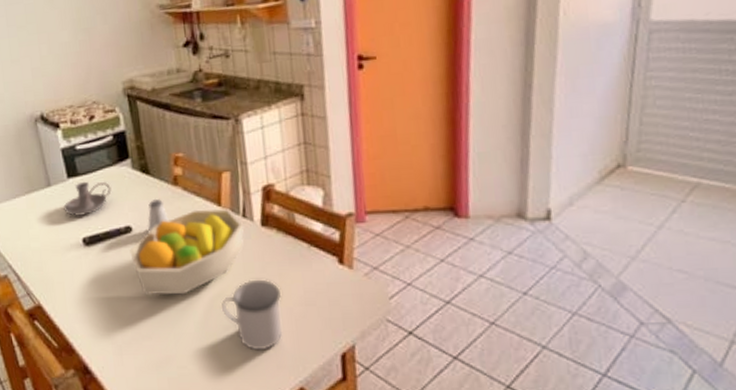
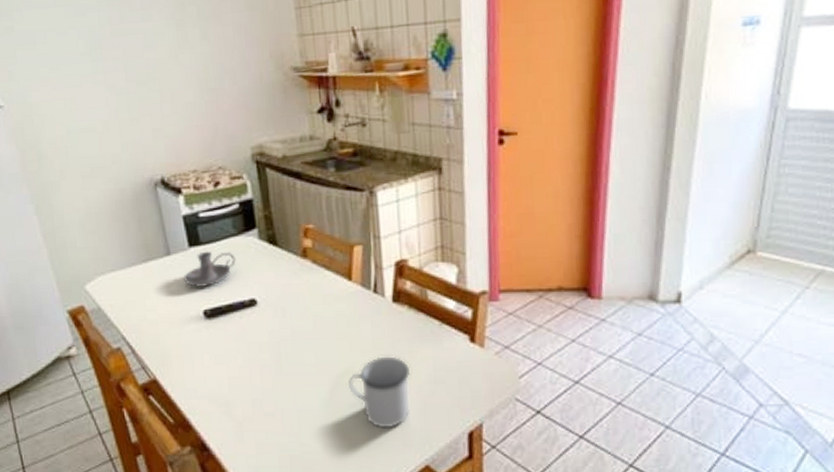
fruit bowl: present [130,209,244,296] -> none [254,283,375,371]
saltshaker: present [147,198,169,232] -> none [273,271,296,306]

